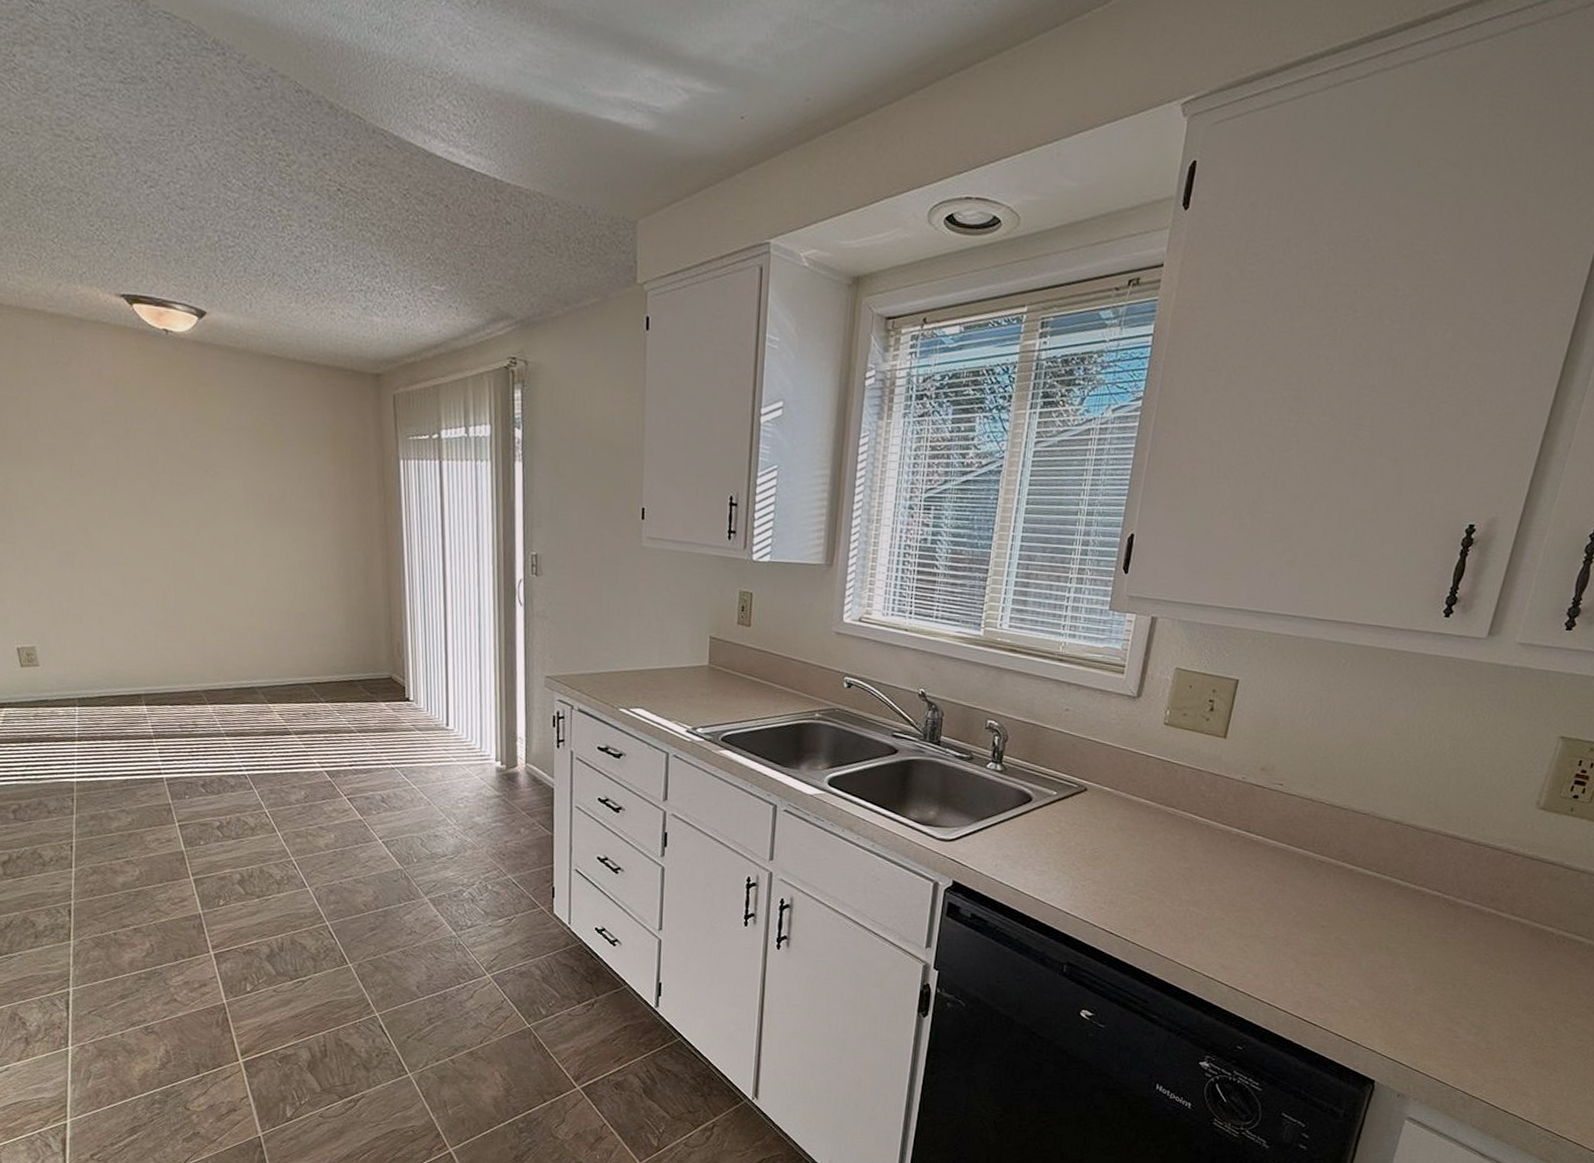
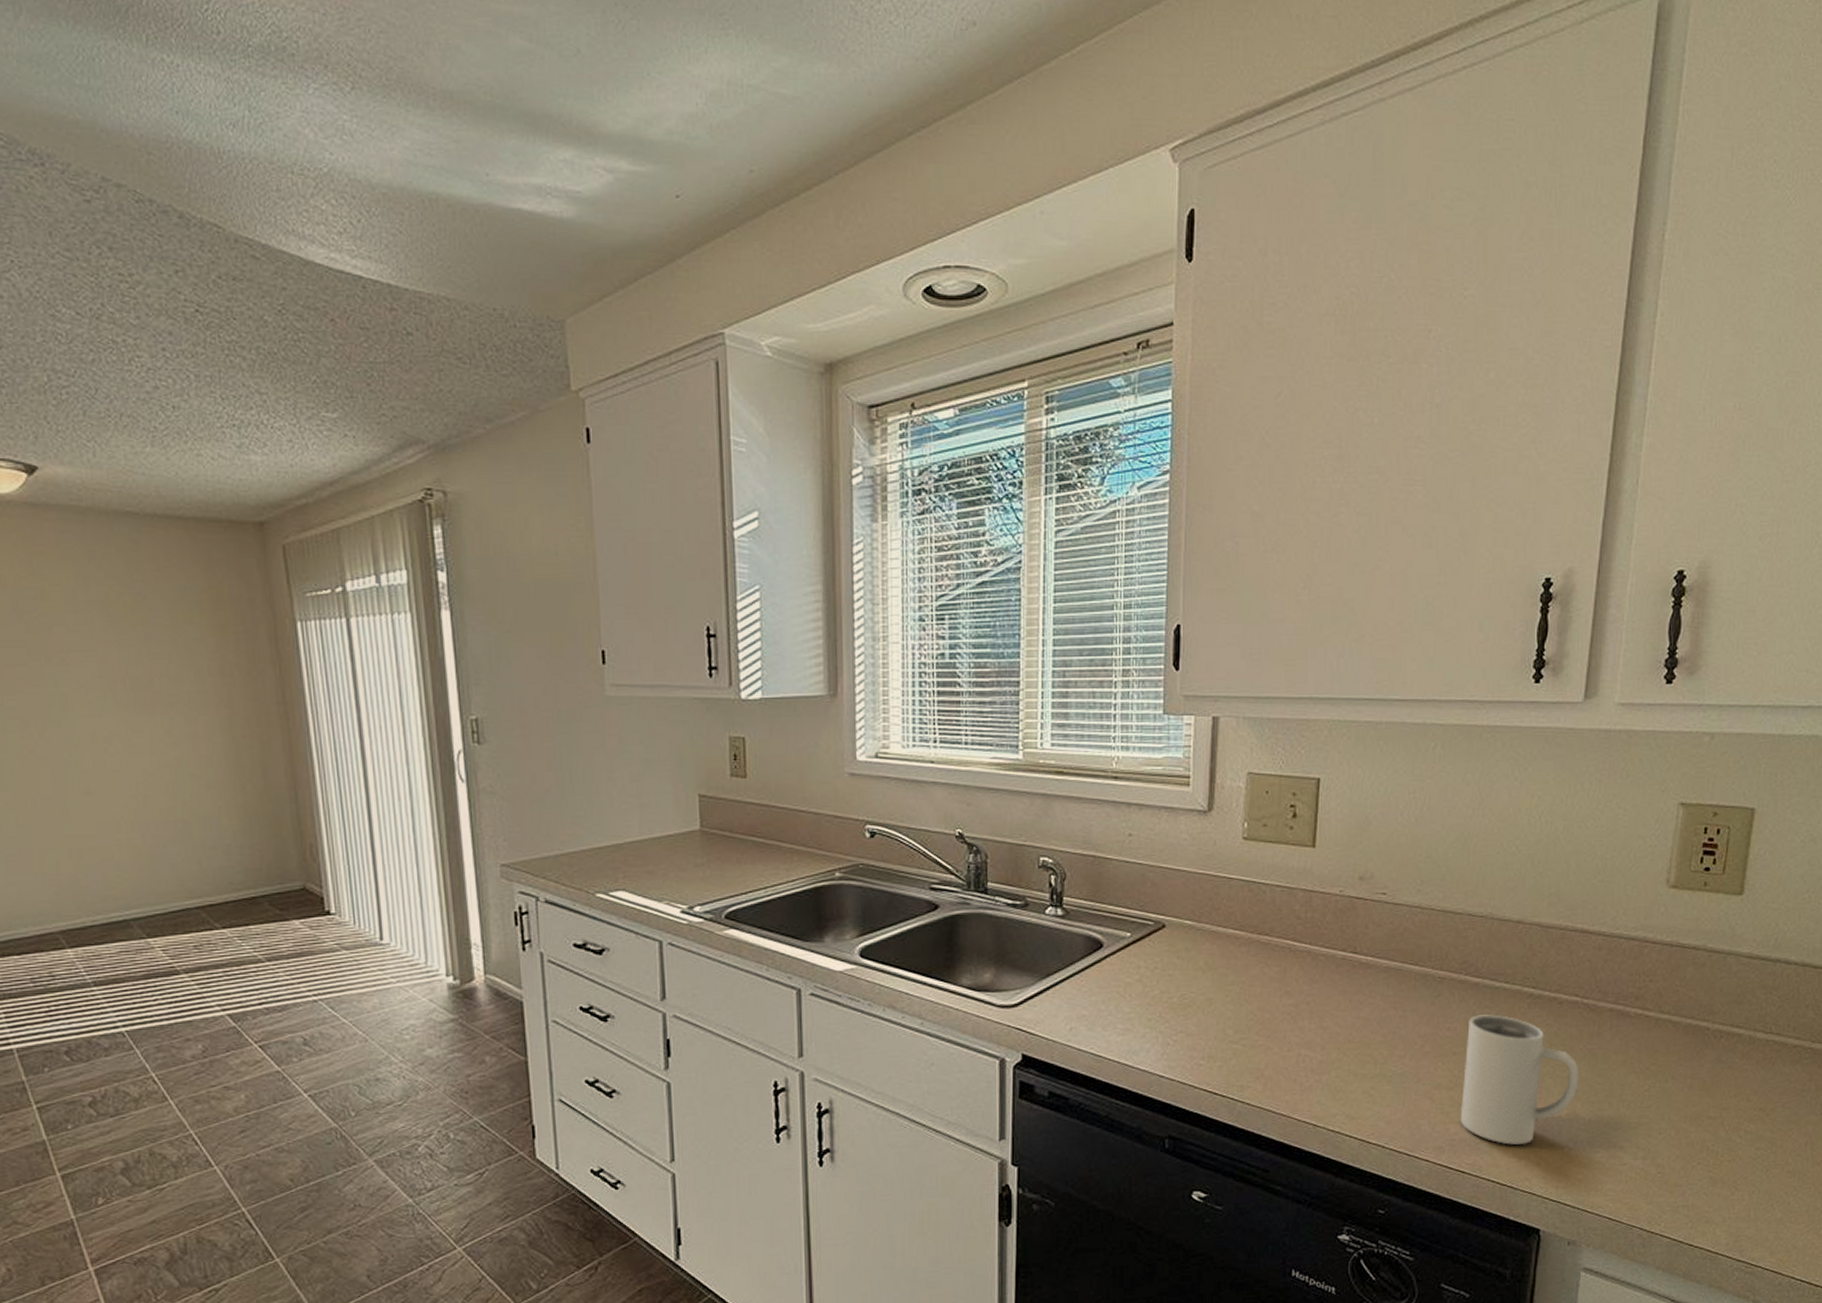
mug: none [1319,896,1431,1009] -> present [1461,1014,1579,1145]

